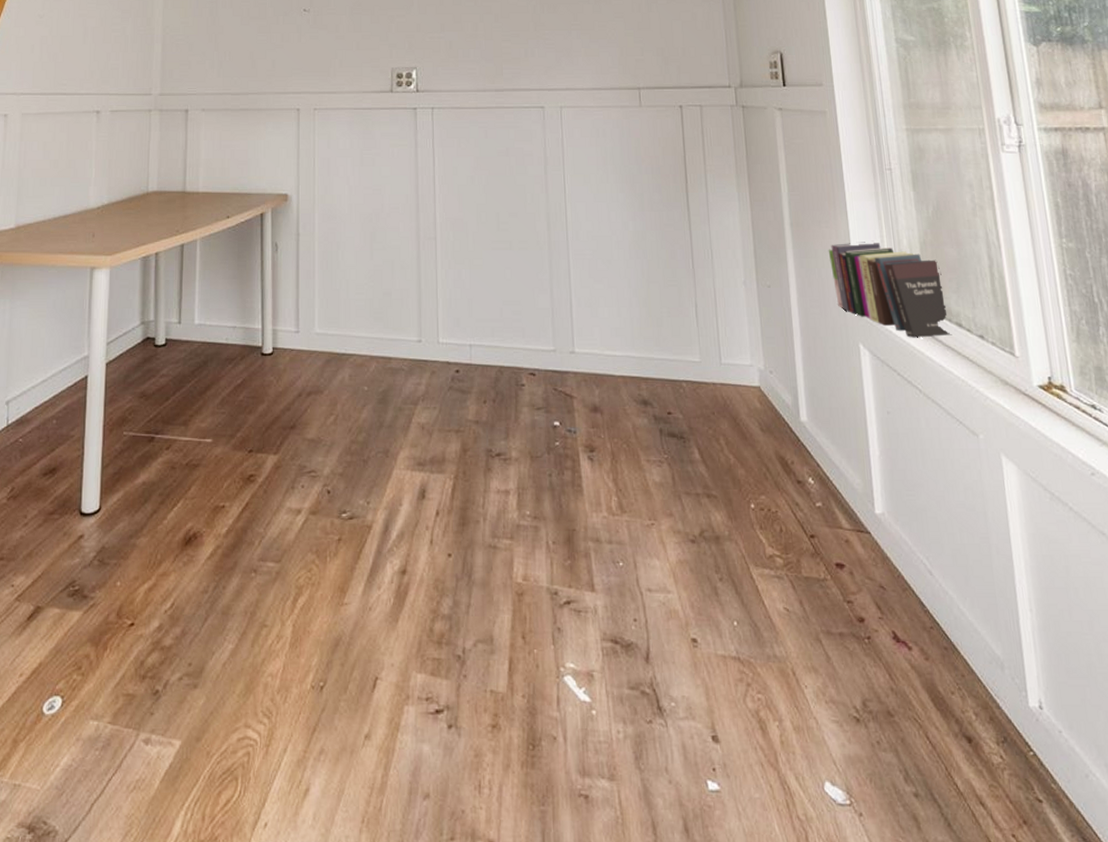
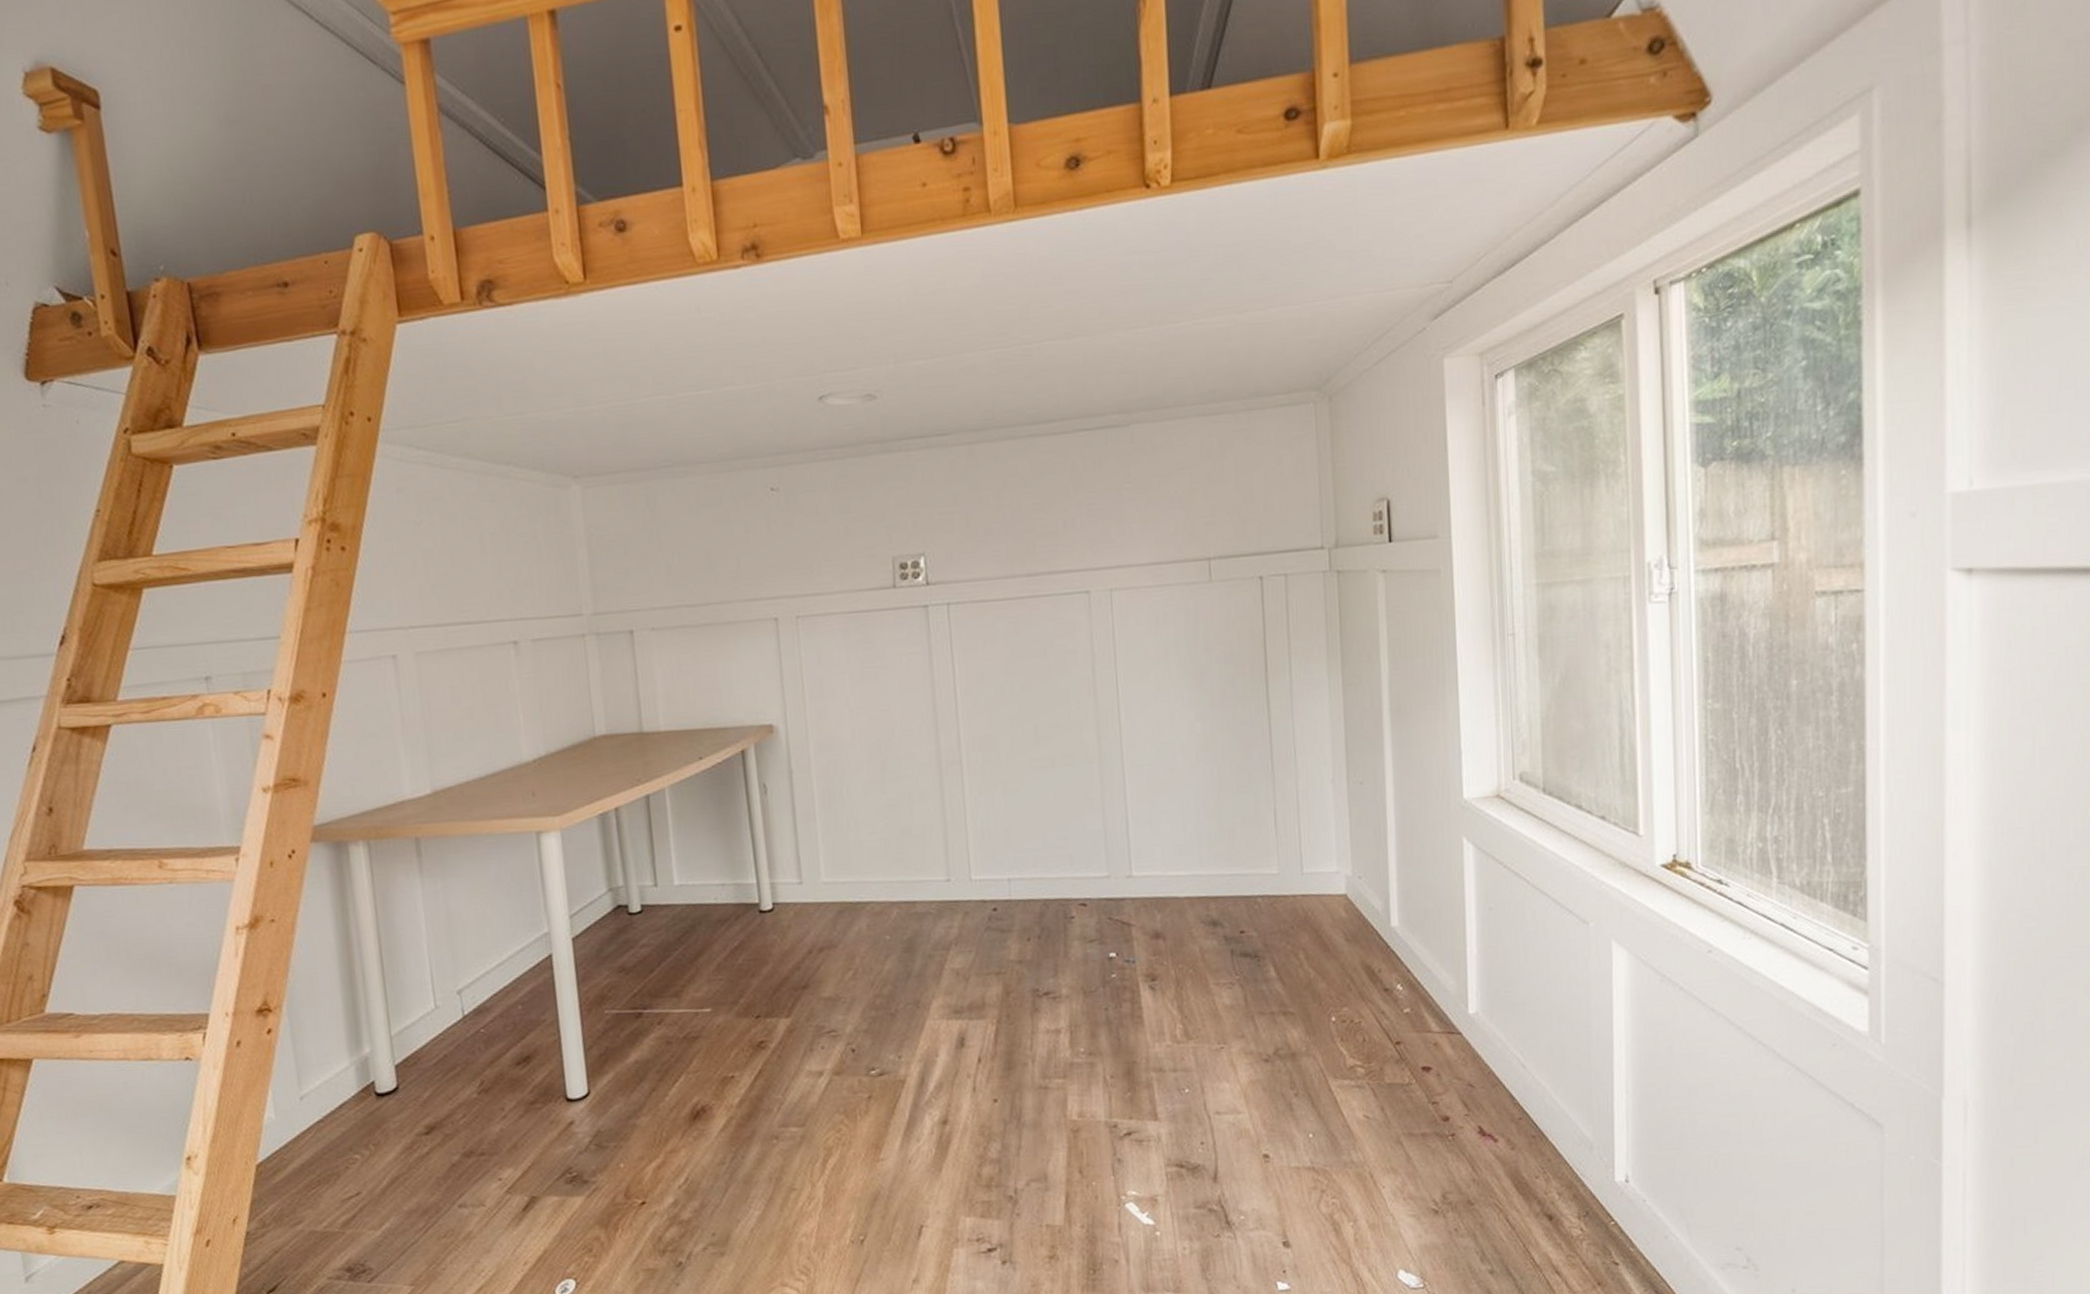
books: present [828,240,952,338] -> none [1433,720,1570,826]

